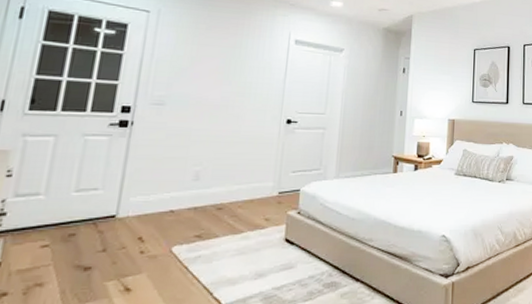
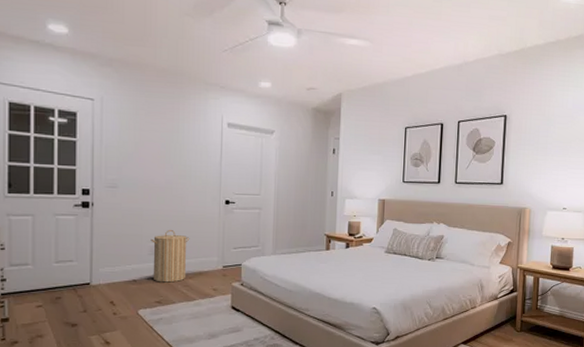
laundry hamper: none [194,152,243,213] -> present [151,230,190,283]

